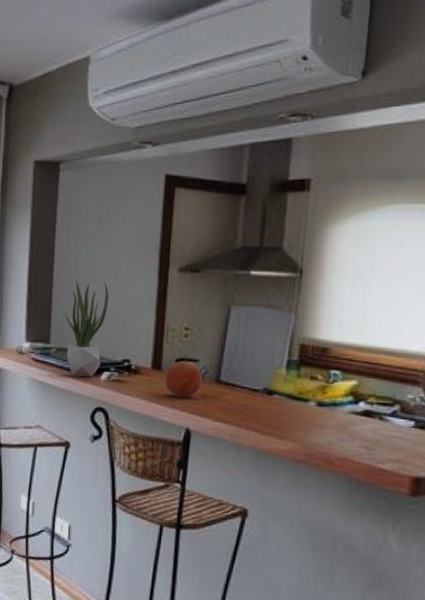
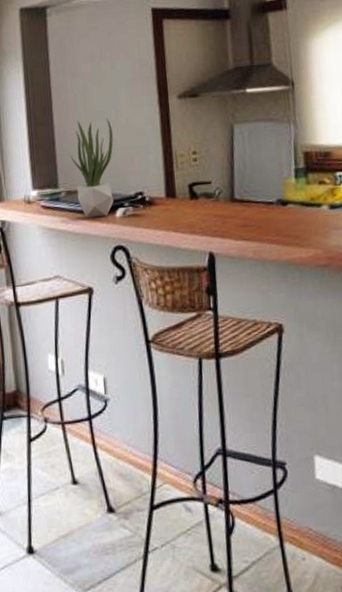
fruit: present [164,356,203,398] -> none [180,180,218,223]

